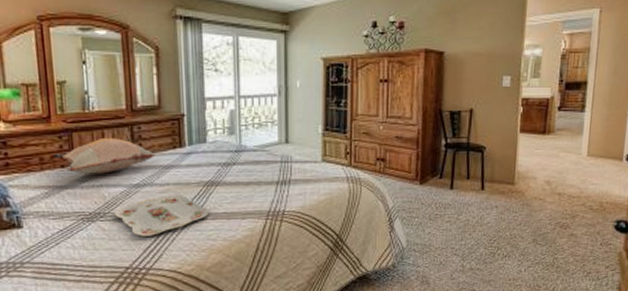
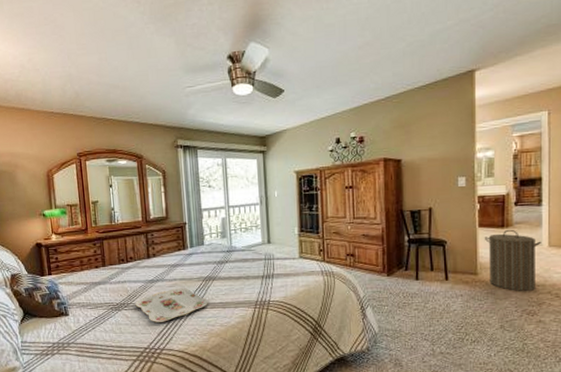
decorative pillow: present [53,137,155,174] -> none [89,243,165,273]
laundry hamper: none [524,136,581,203] -> present [484,229,541,291]

